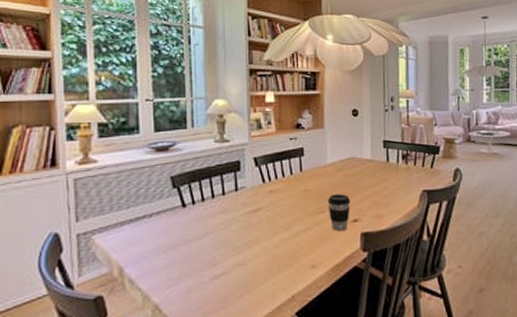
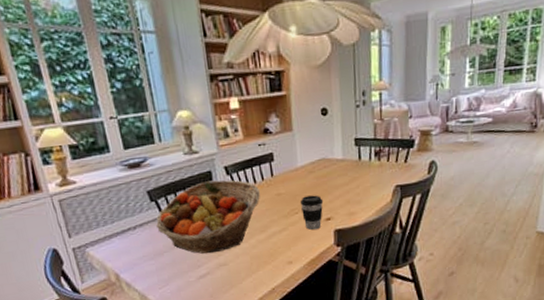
fruit basket: none [175,171,287,251] -> present [156,180,260,254]

